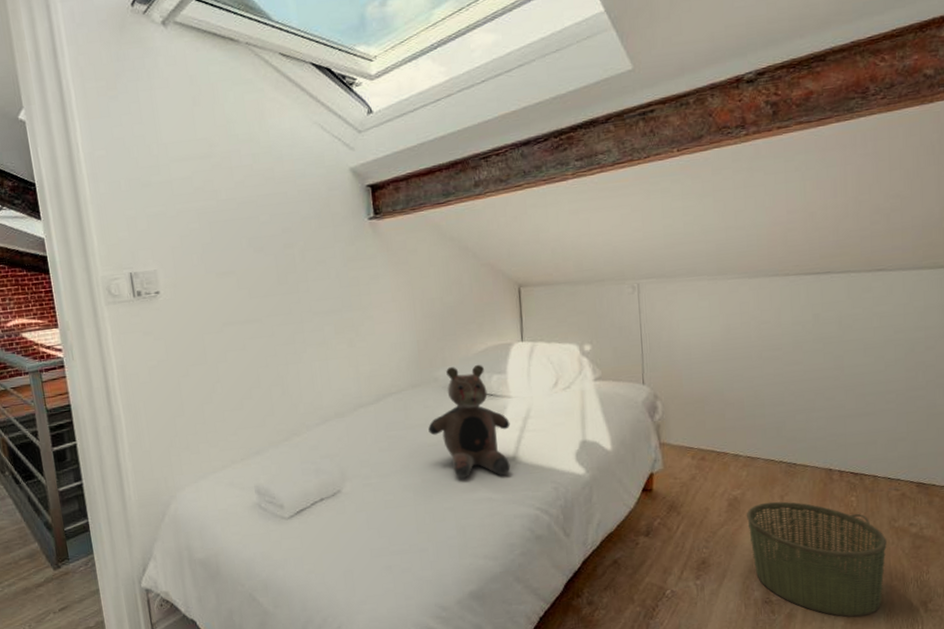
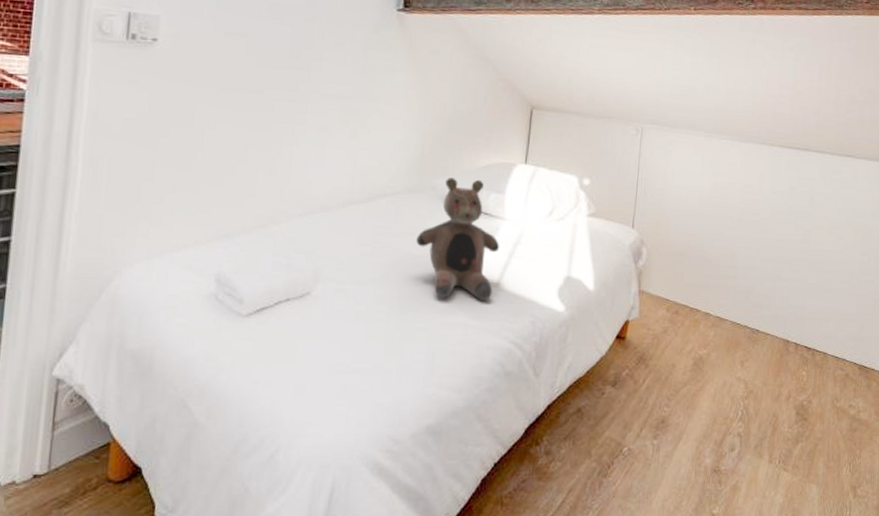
basket: present [747,501,887,617] -> none [708,366,828,496]

